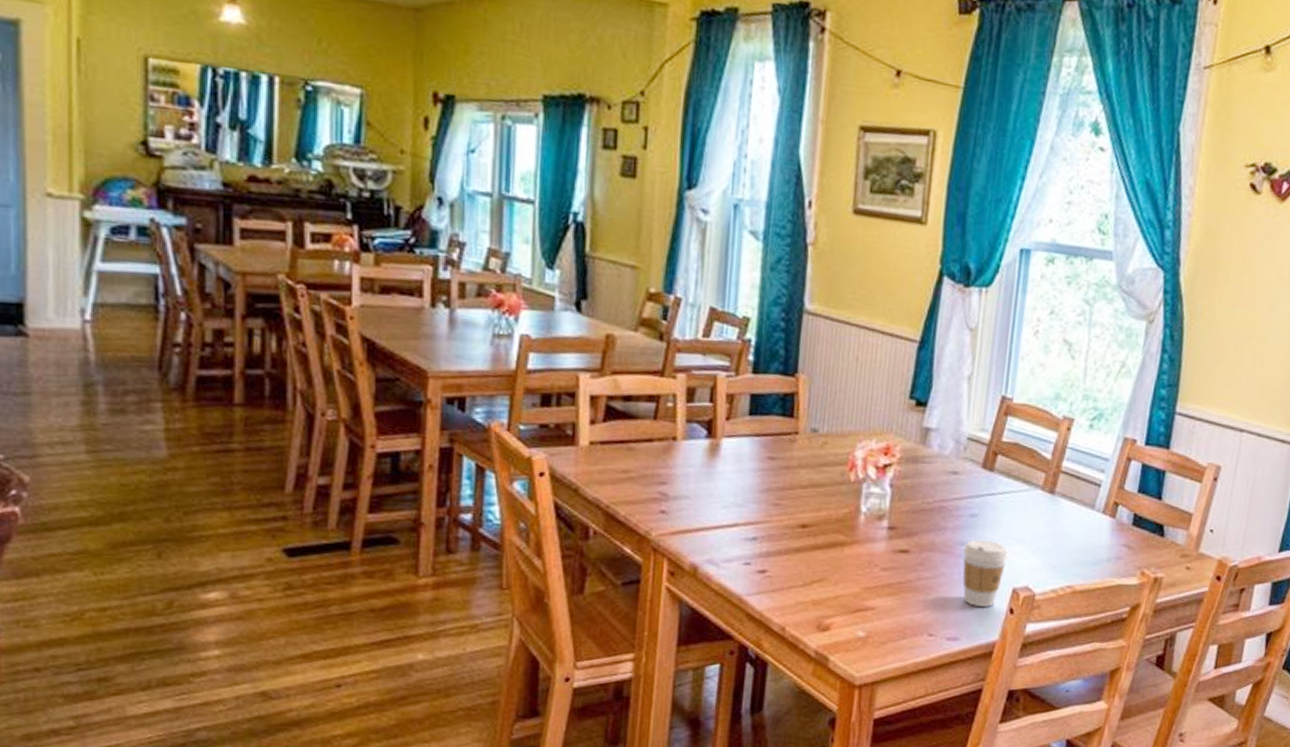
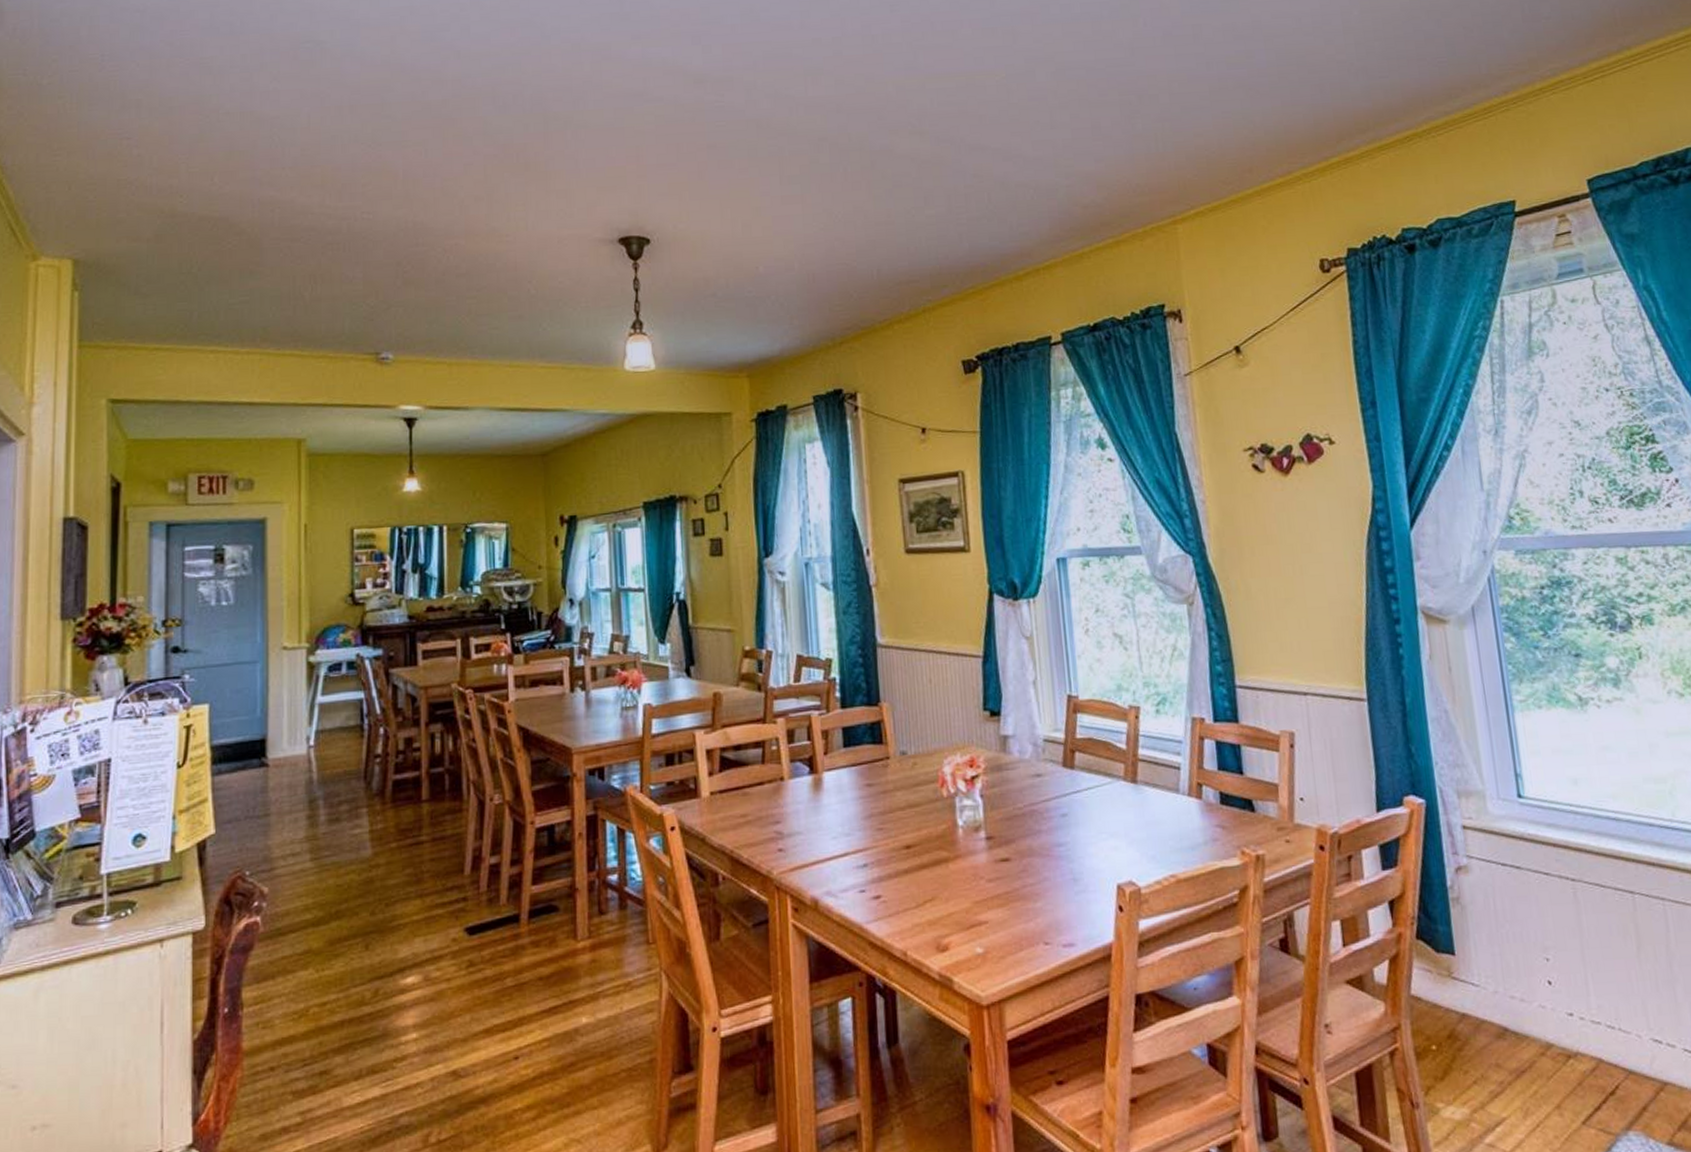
coffee cup: present [962,539,1008,607] -> none [1061,838,1106,908]

